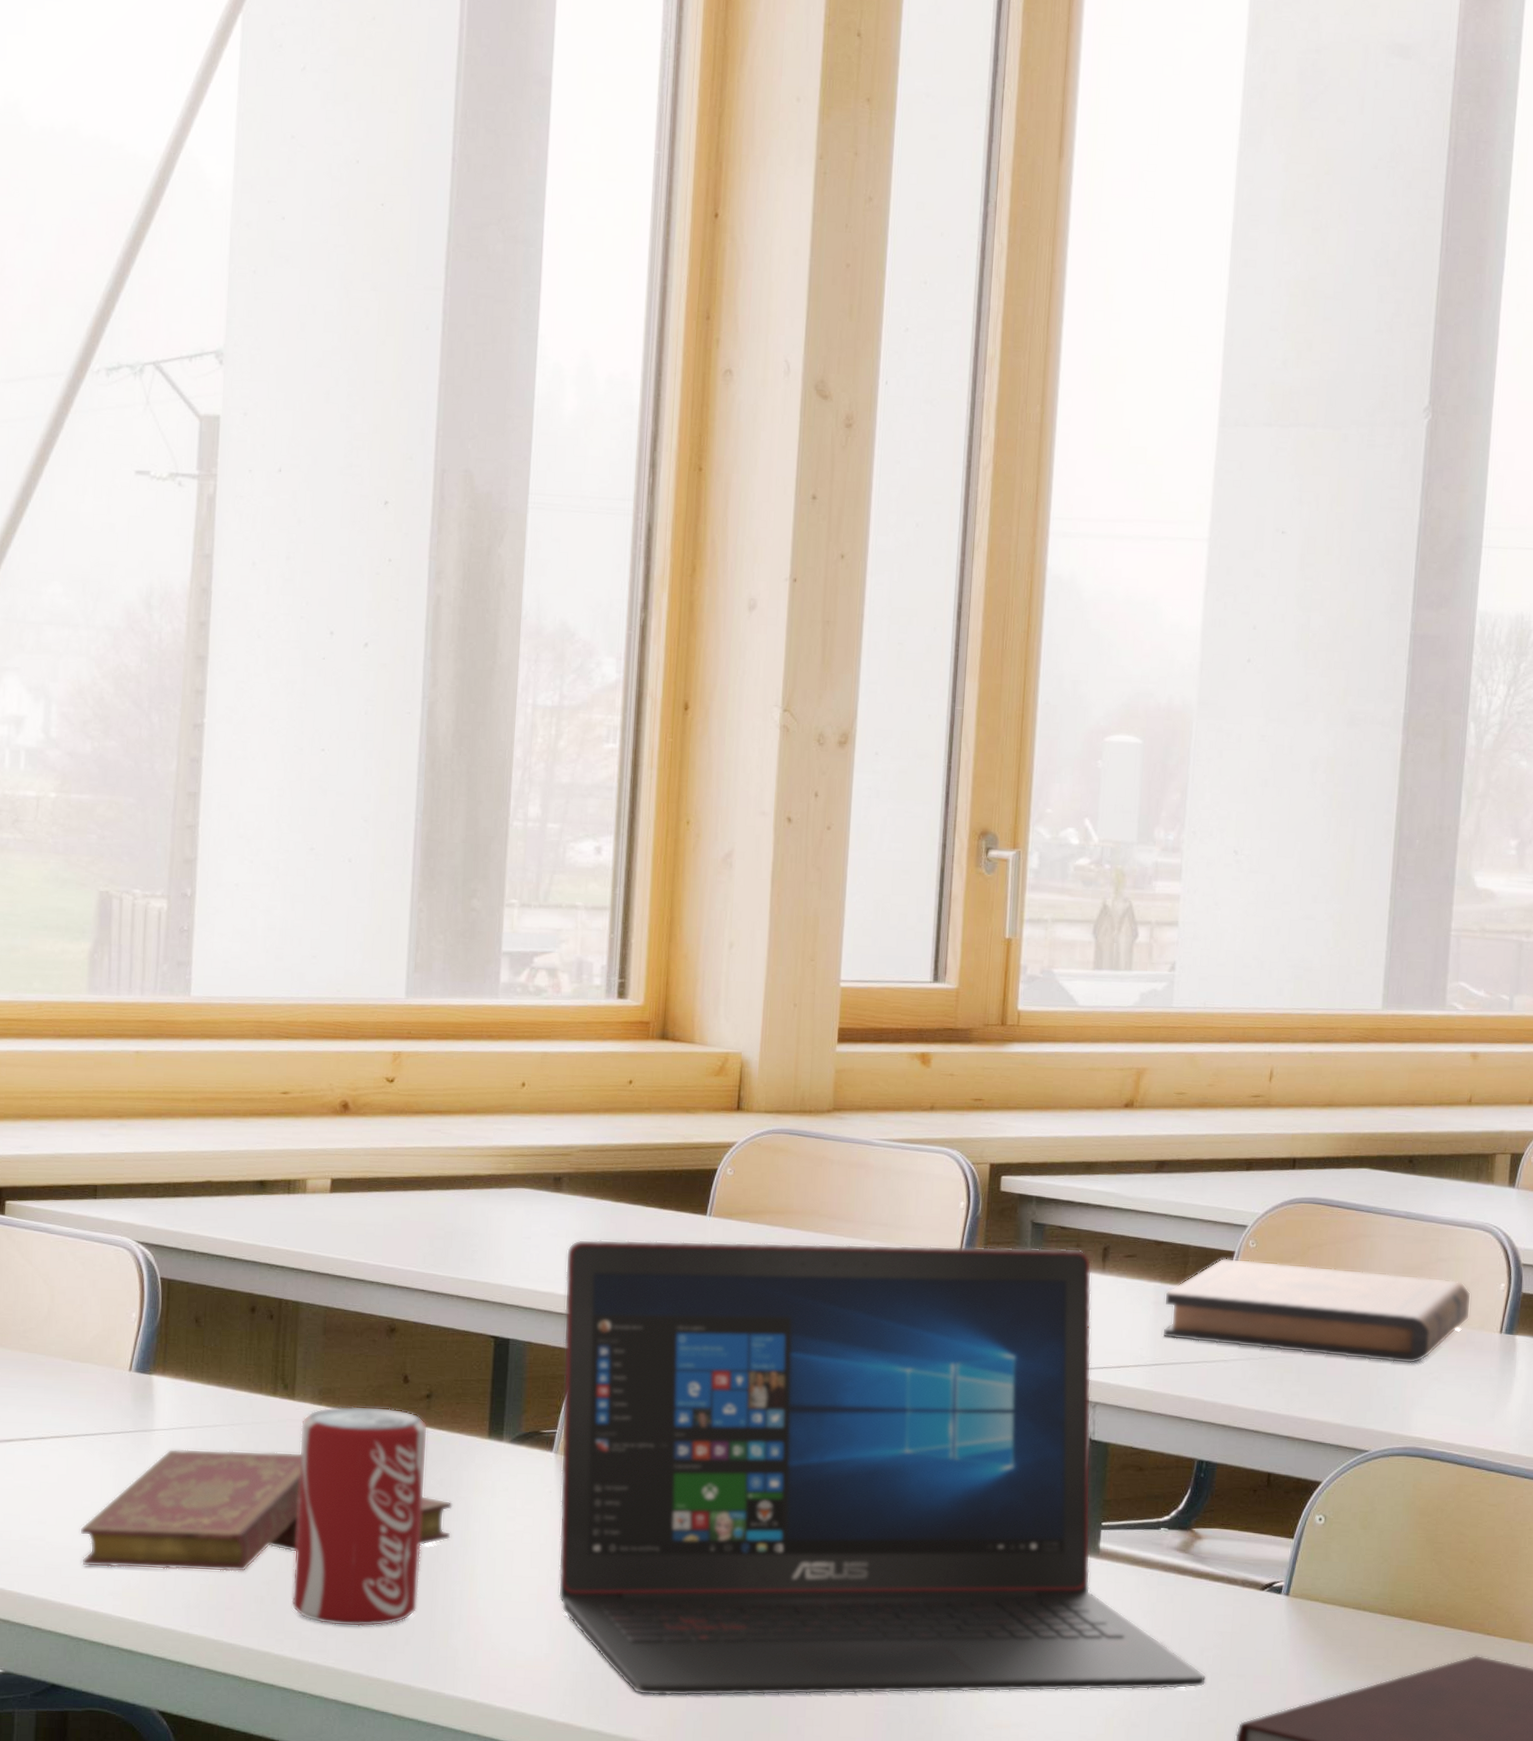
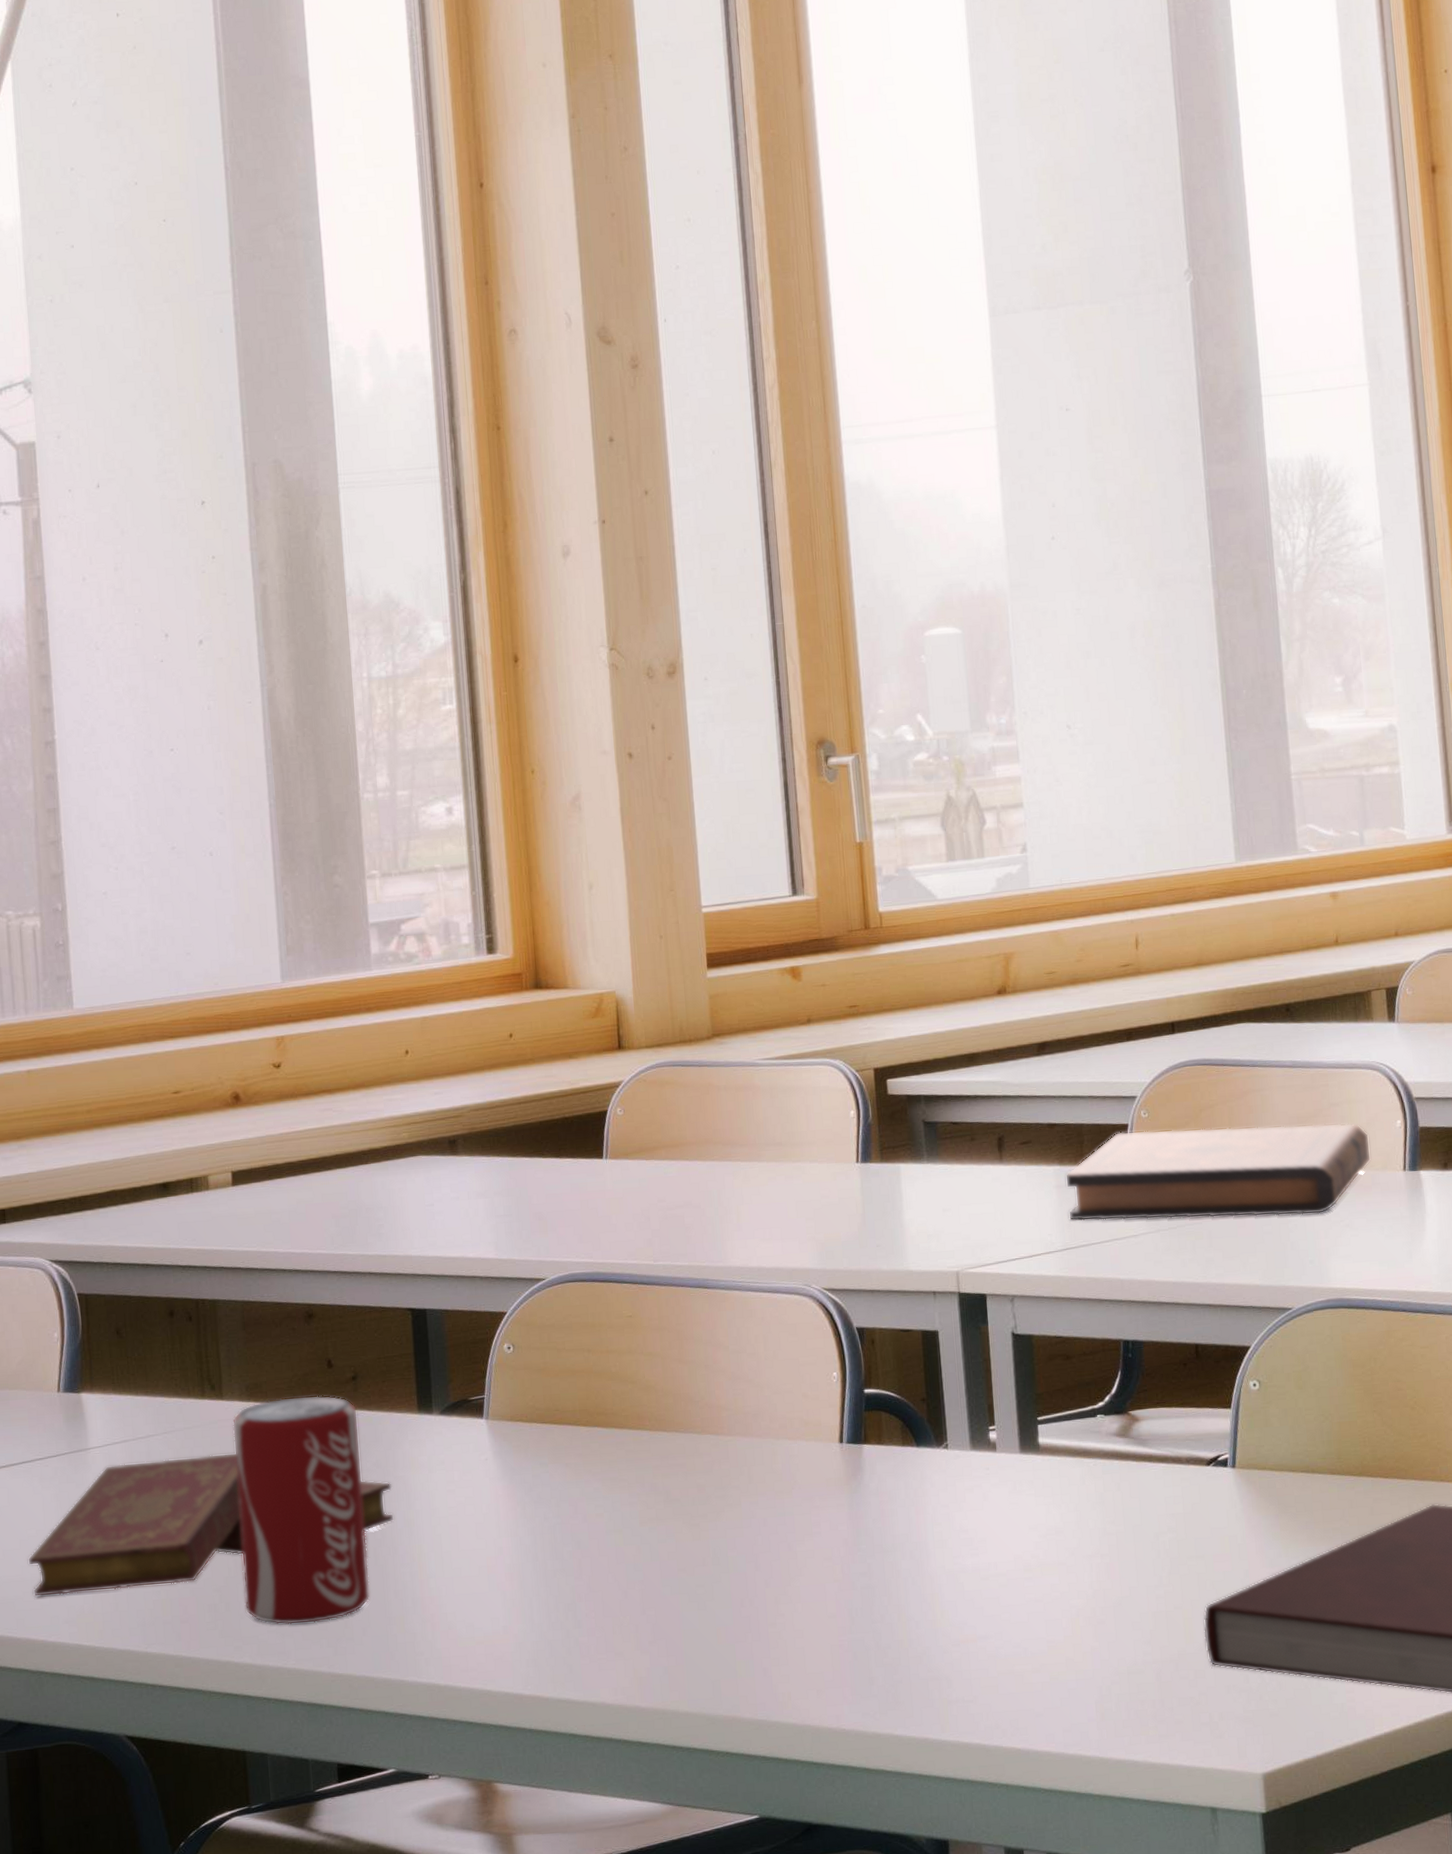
laptop: present [558,1239,1207,1696] -> none [470,1142,1166,1656]

